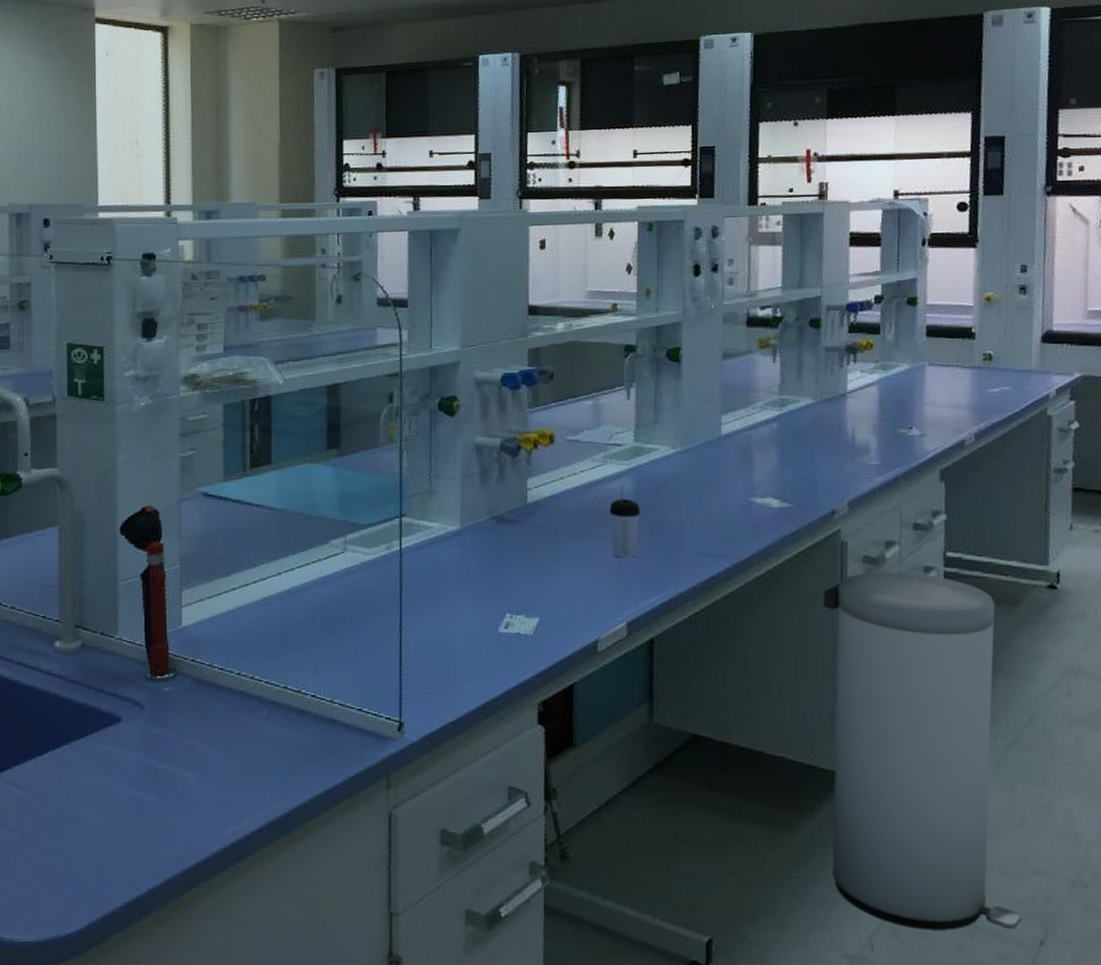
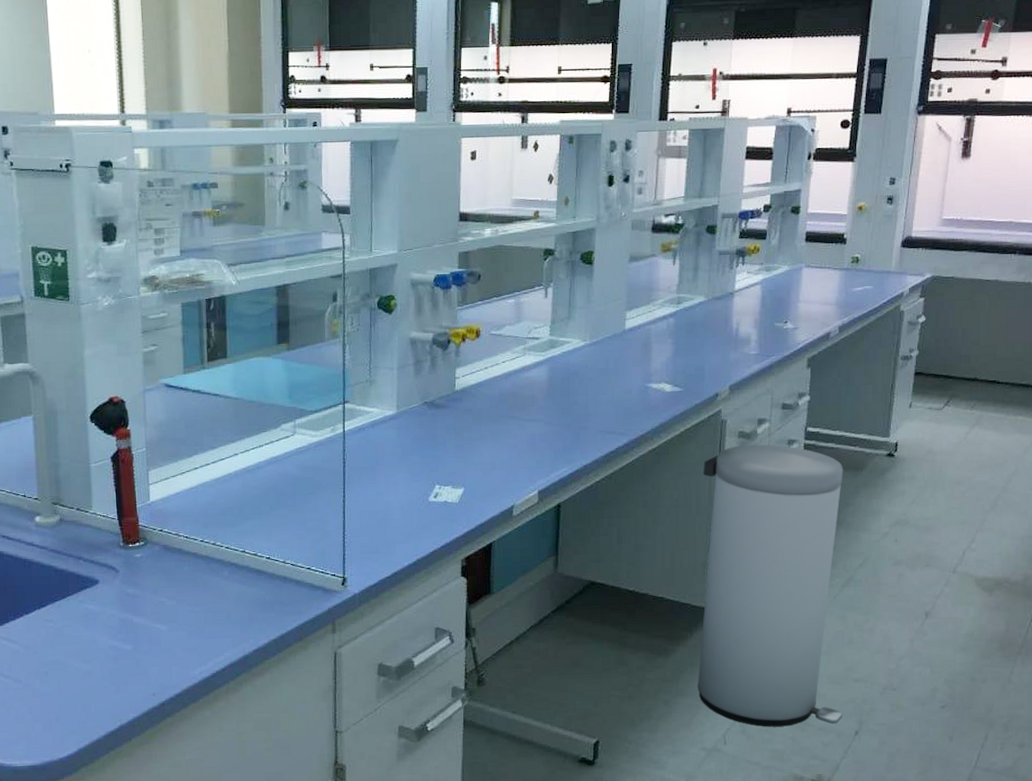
beverage cup: present [609,485,641,558] -> none [526,374,553,437]

